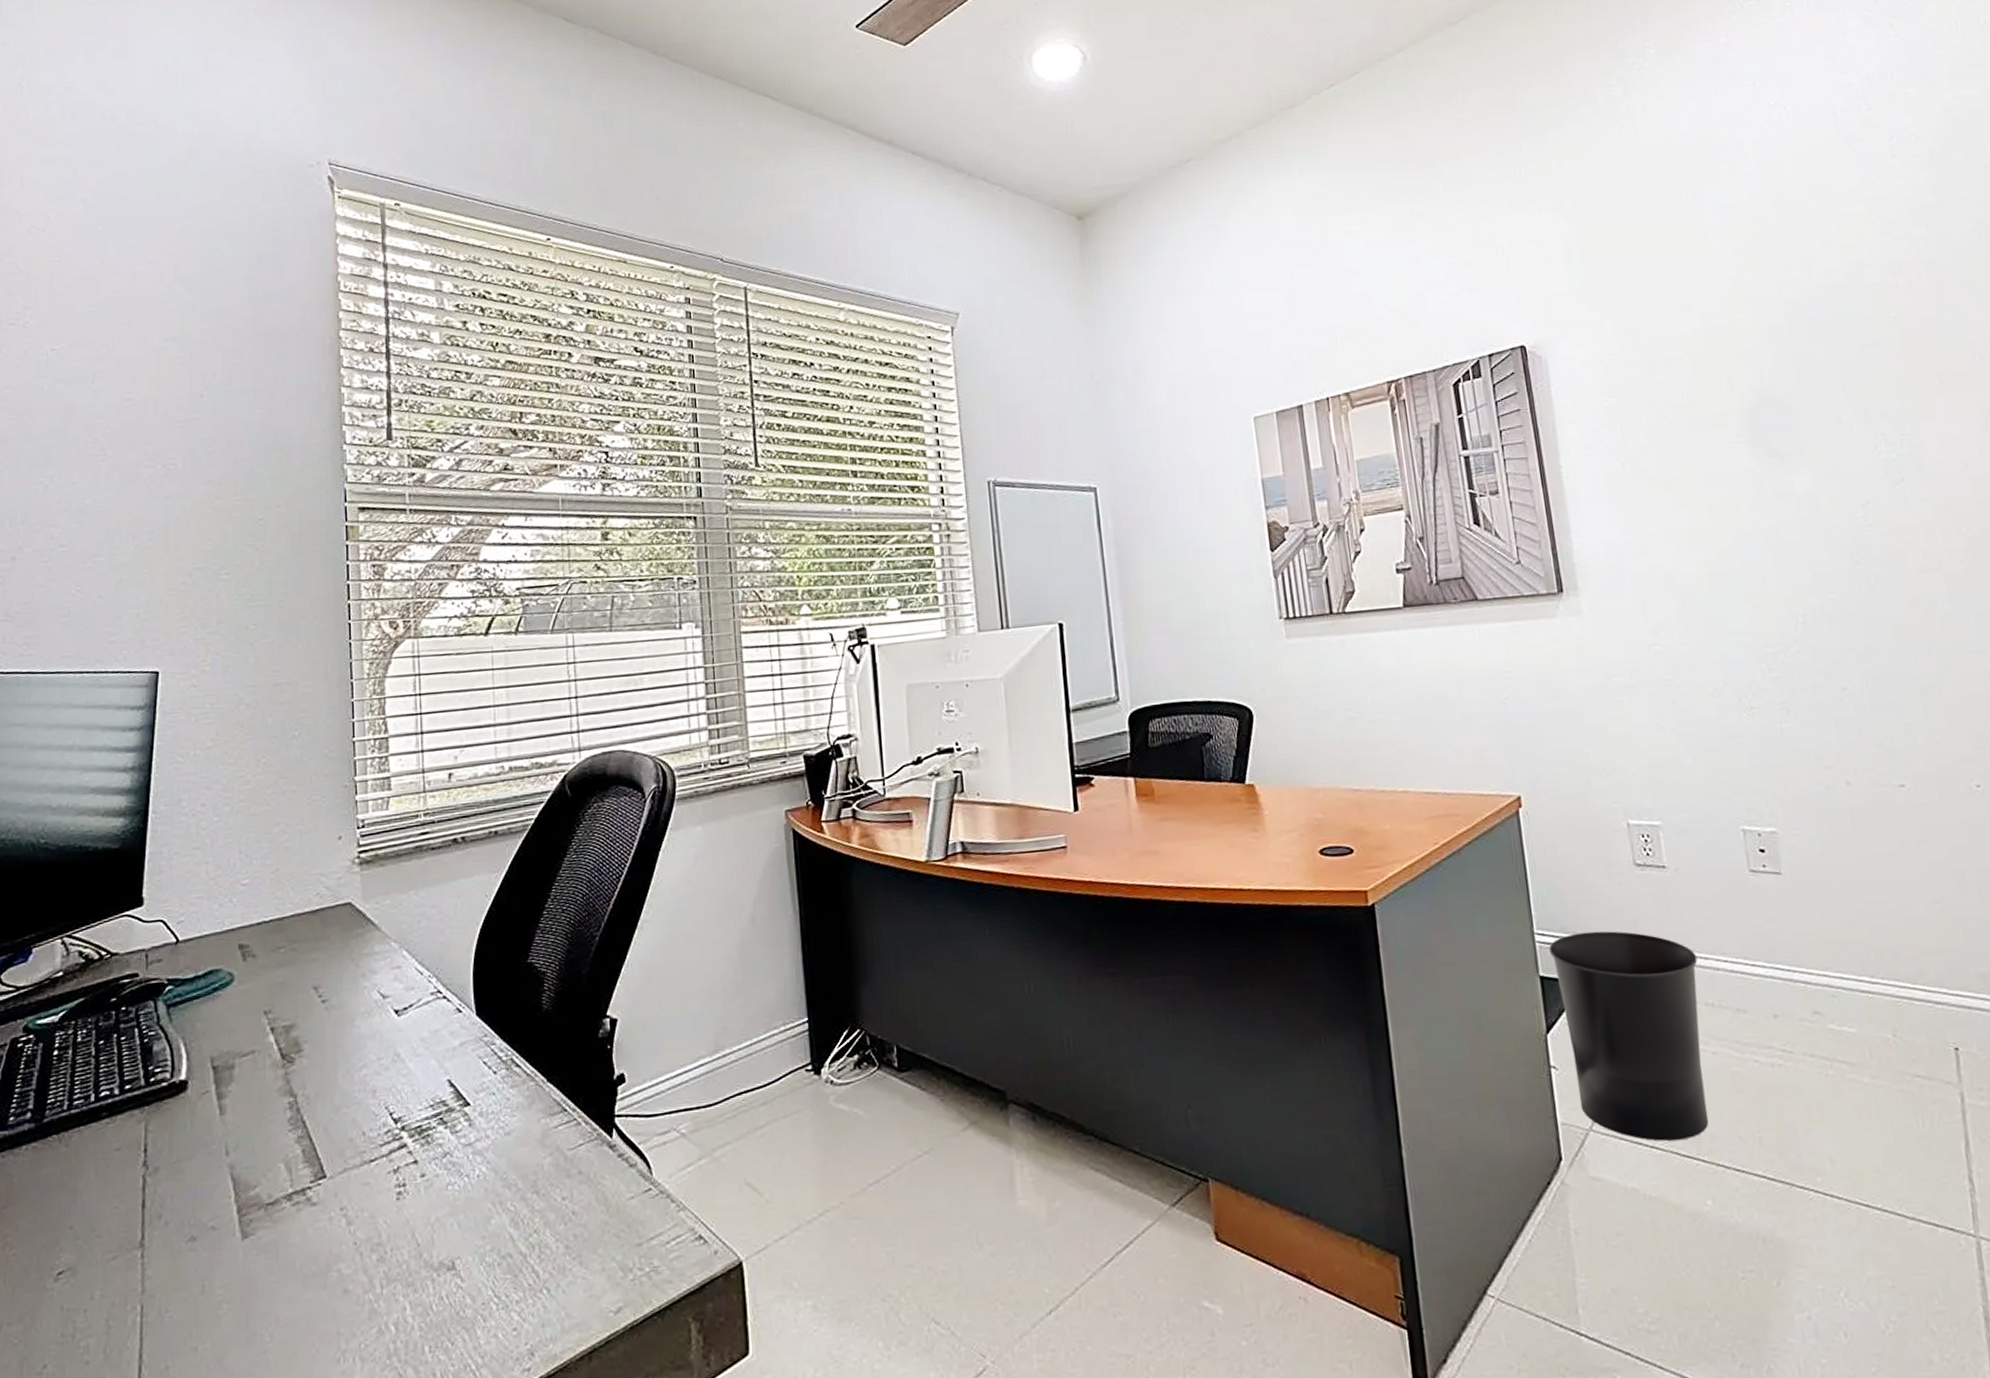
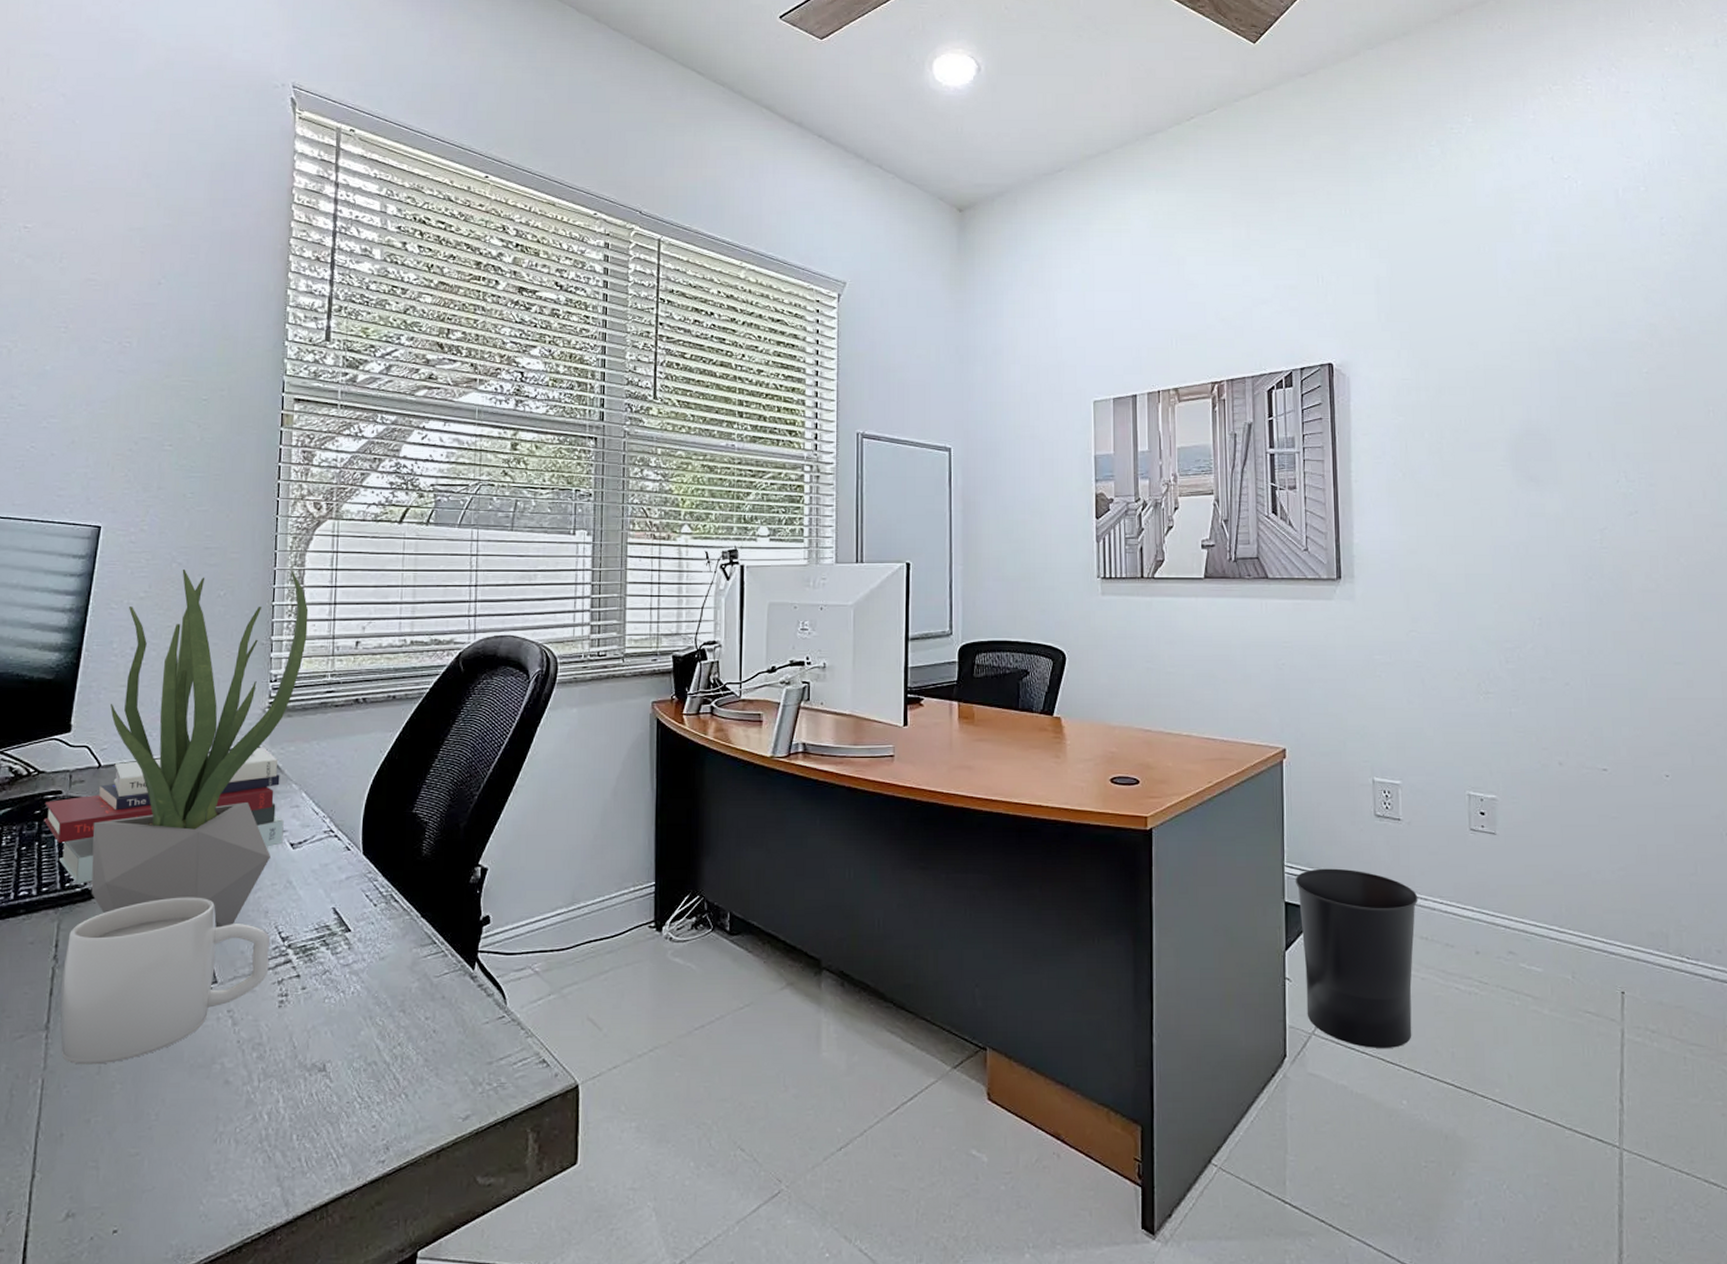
books: none [120,903,386,1078] -> present [43,747,284,884]
mug: none [153,1080,382,1285] -> present [60,897,271,1065]
potted plant: none [175,700,394,1114] -> present [91,570,309,928]

